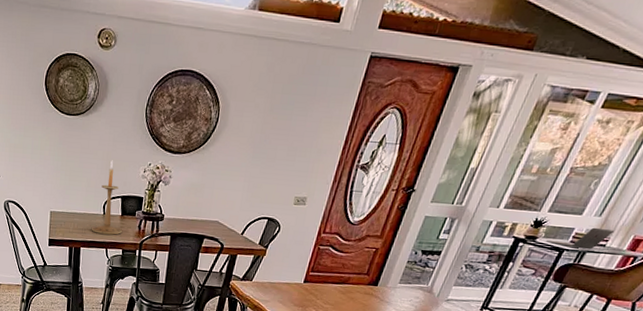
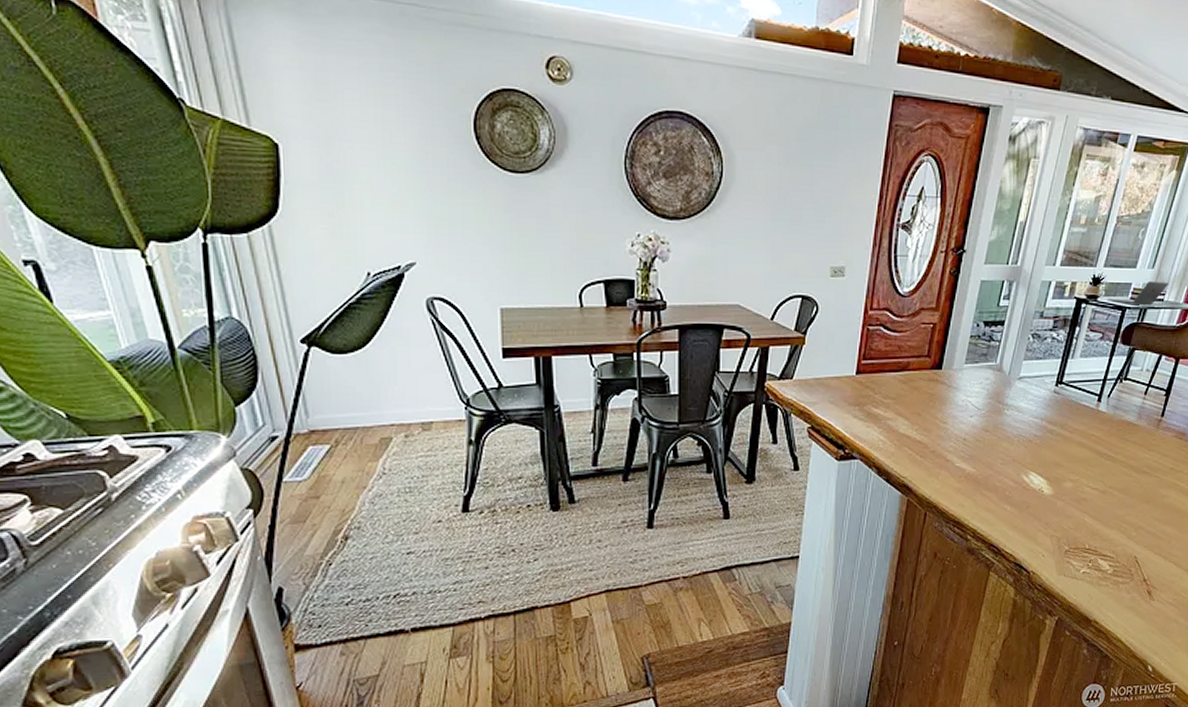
candlestick: present [91,160,123,235] -> none [564,232,611,335]

